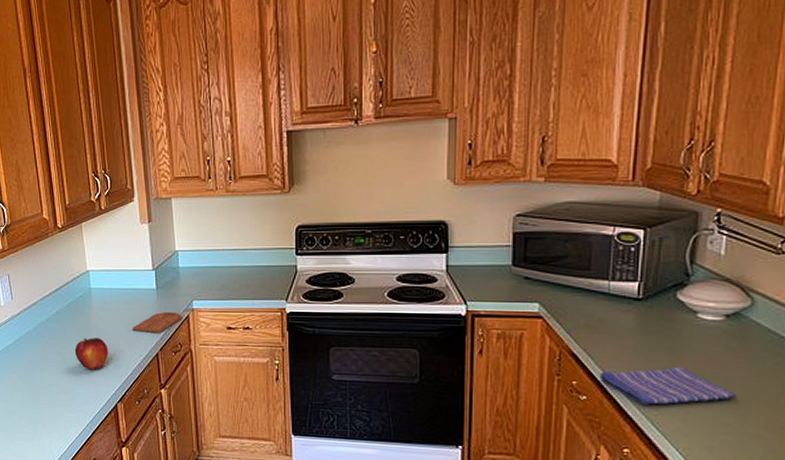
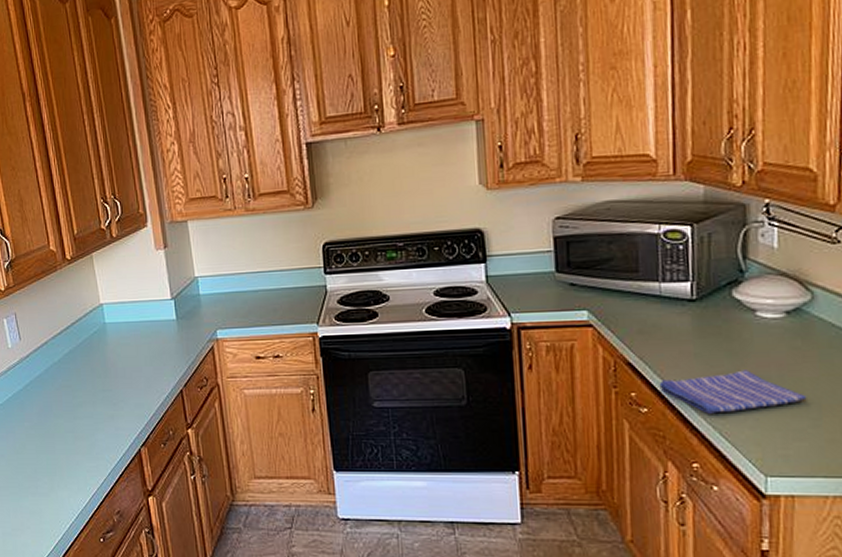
fruit: present [74,337,108,370] -> none [91,377,128,413]
cutting board: present [132,312,183,334] -> none [153,344,207,369]

